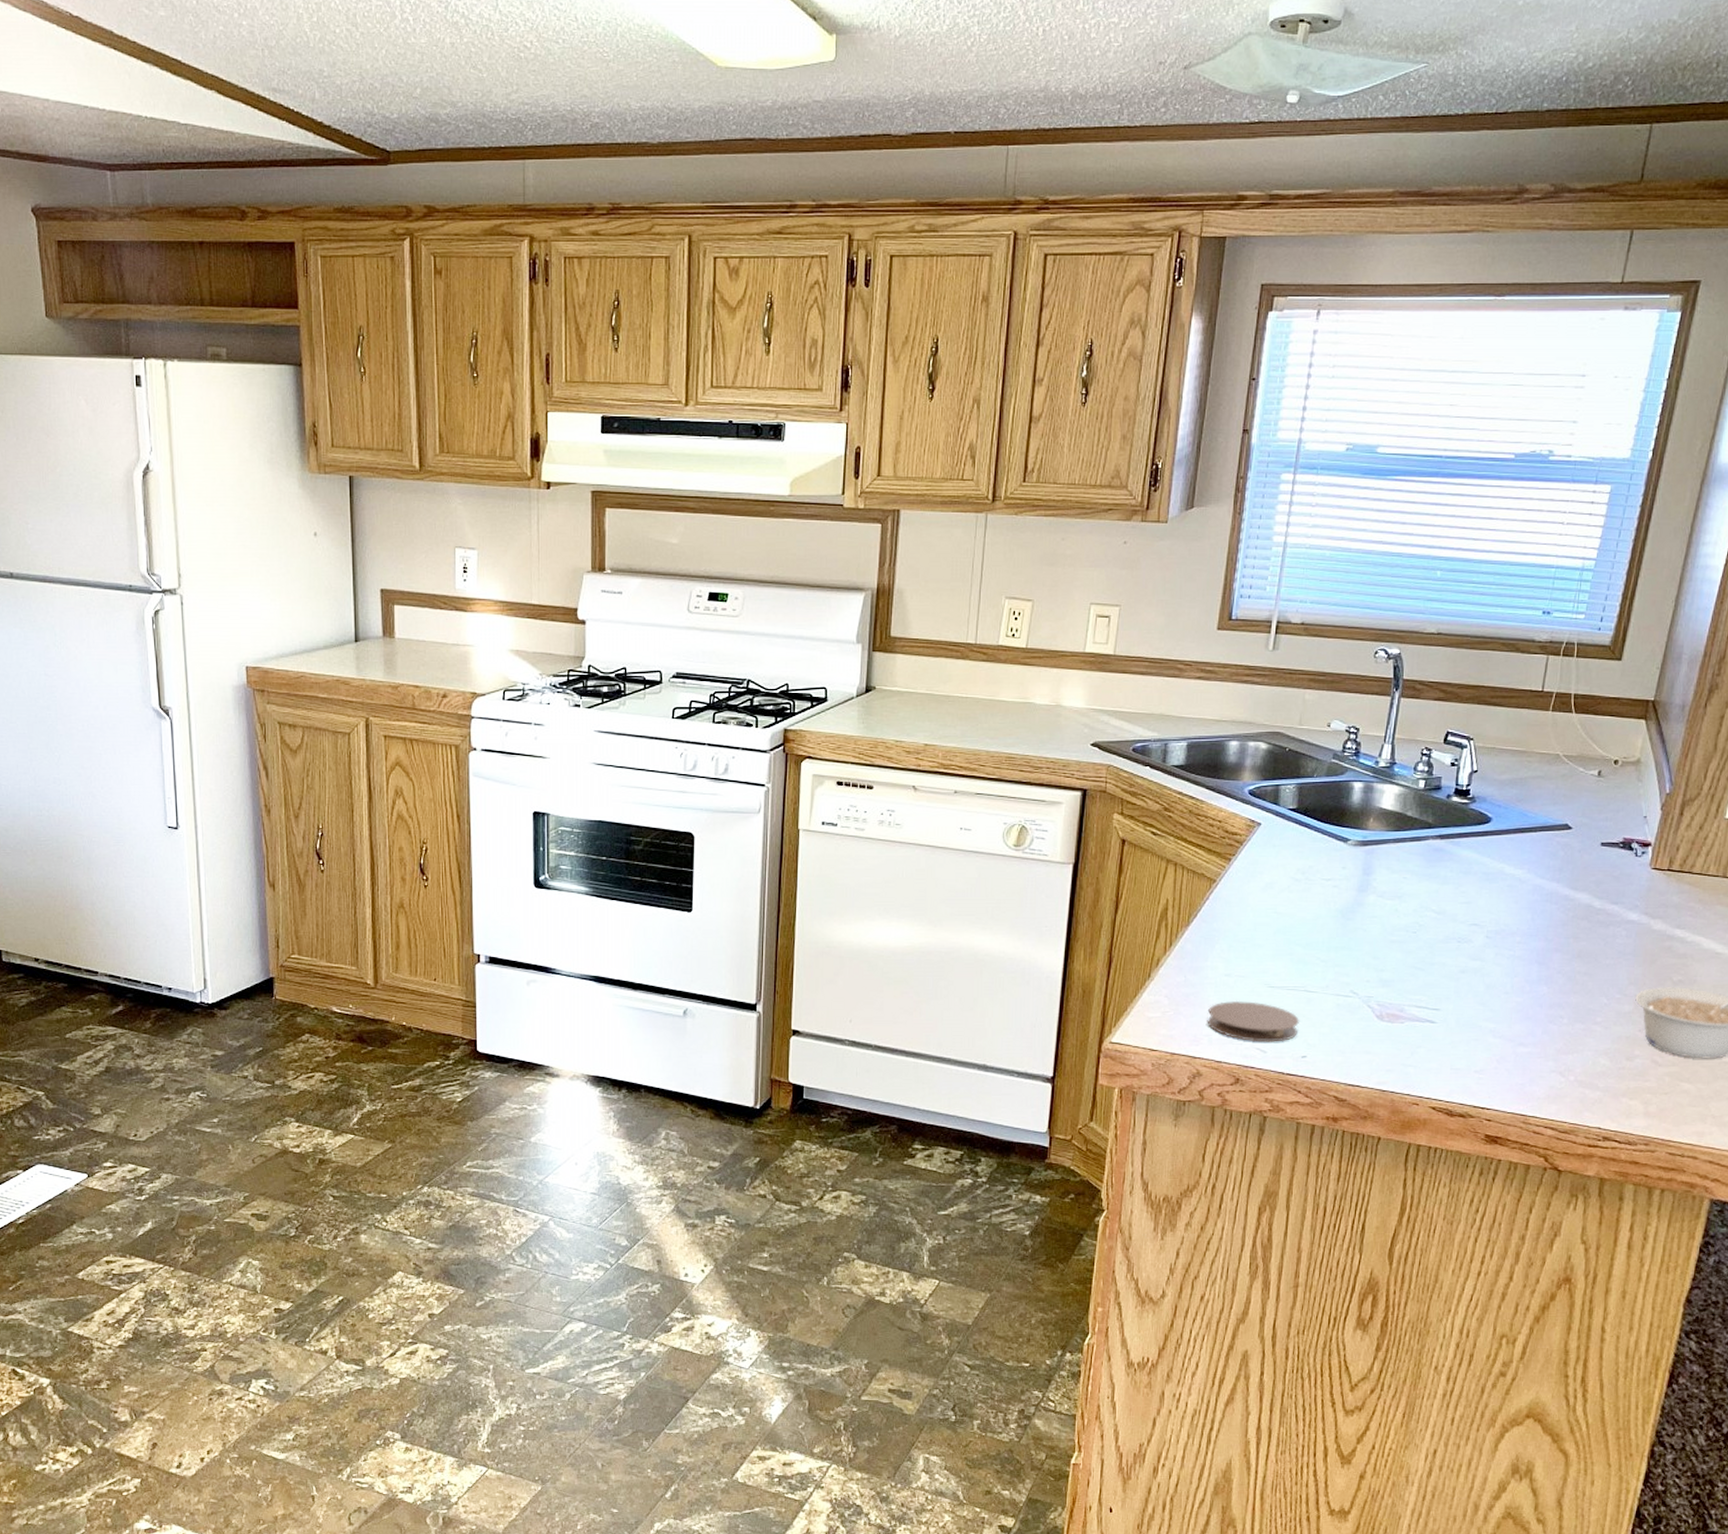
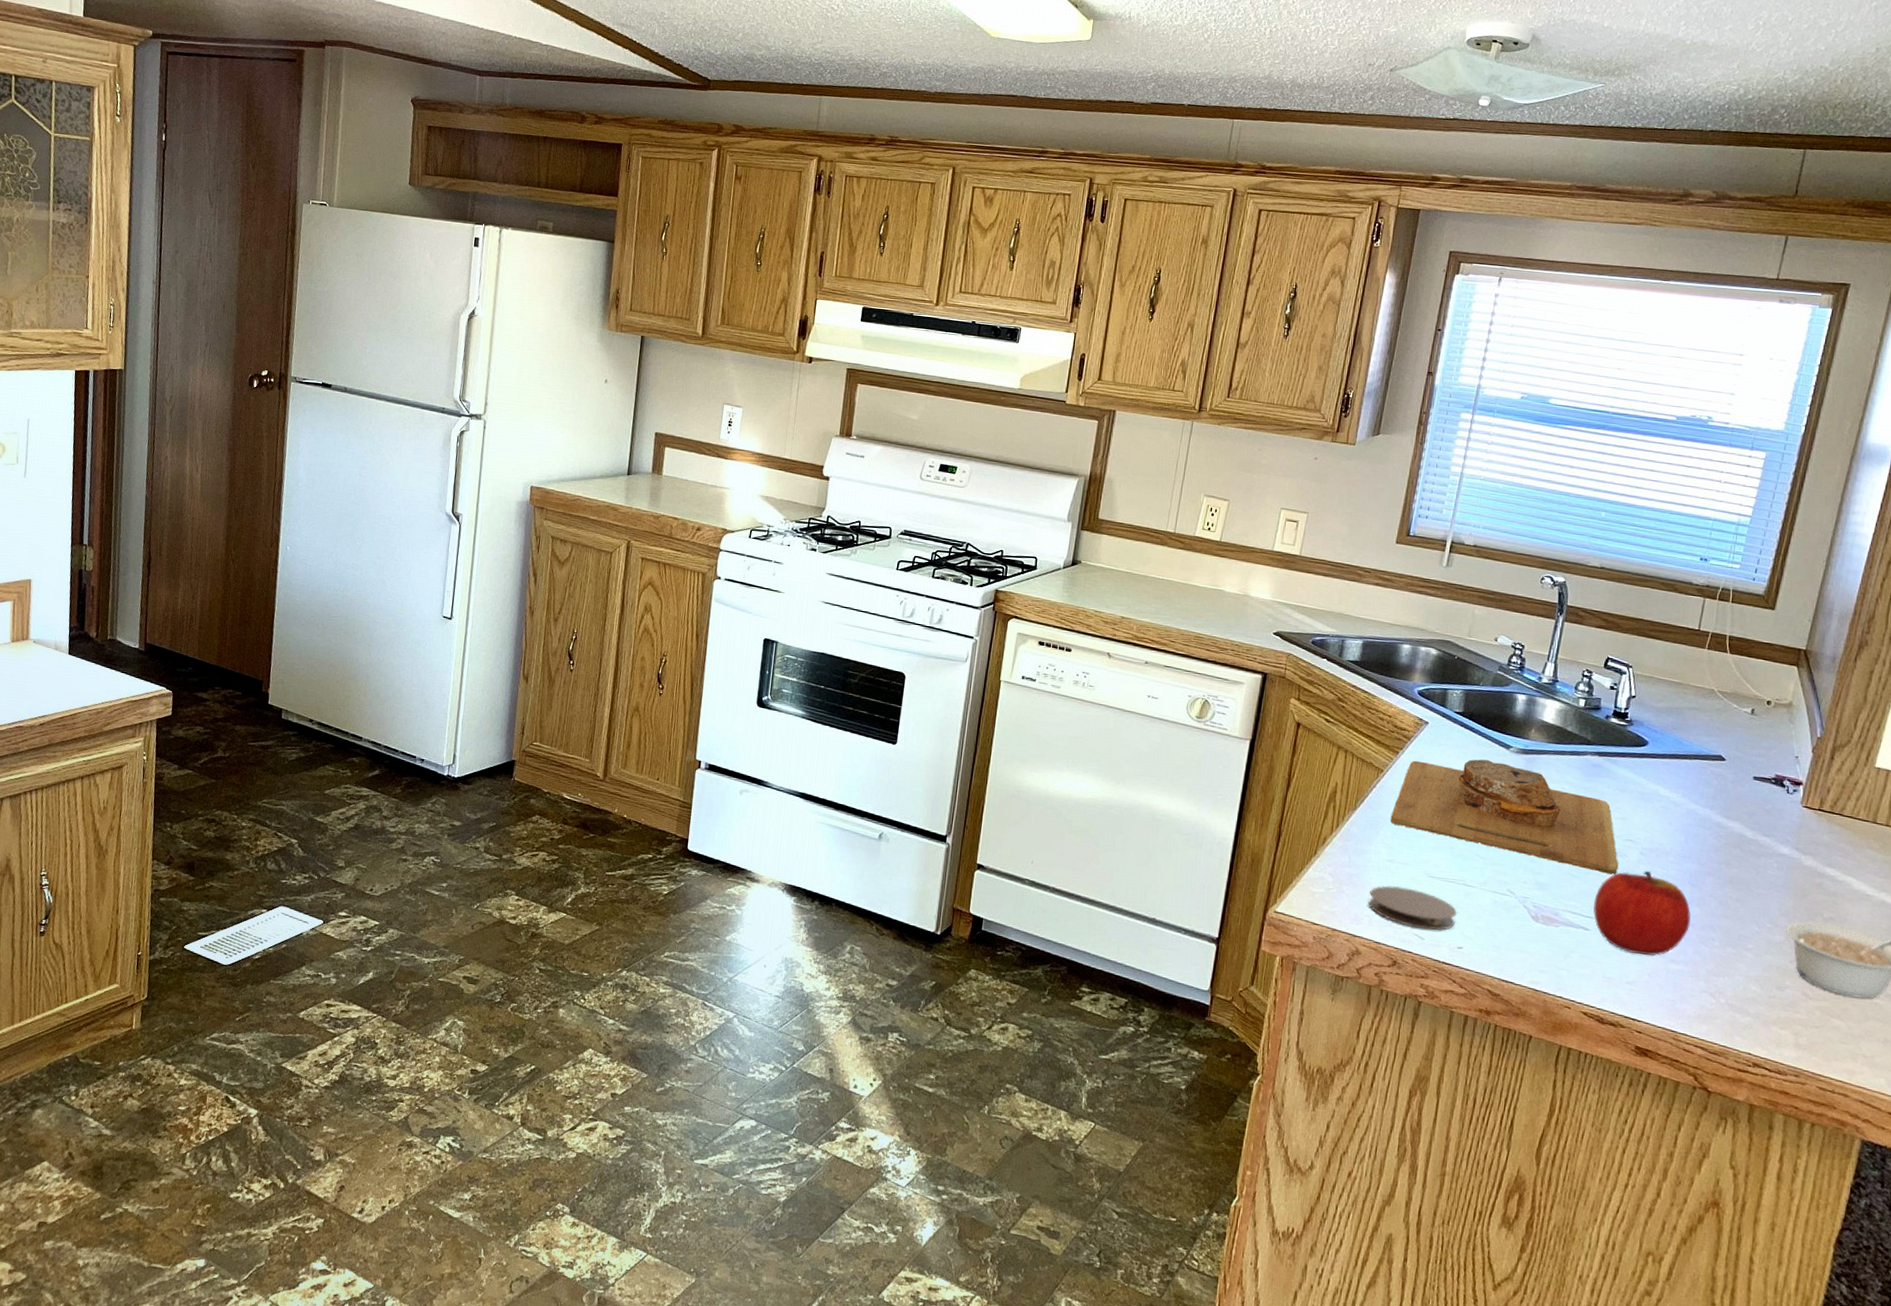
cutting board: none [1226,857,1464,962] -> present [1390,759,1619,875]
apple: none [1439,955,1540,1042] -> present [1593,871,1692,957]

